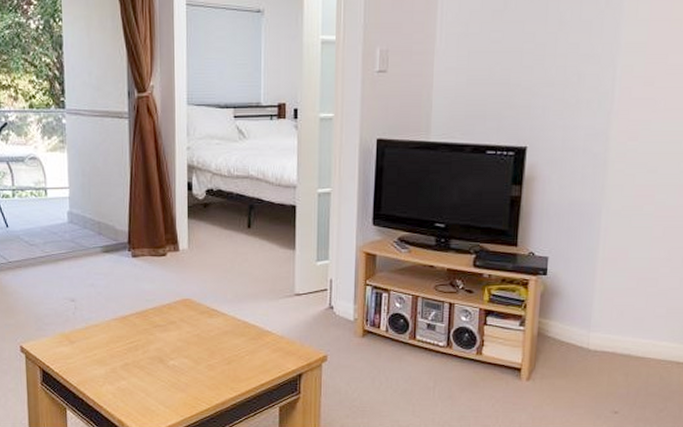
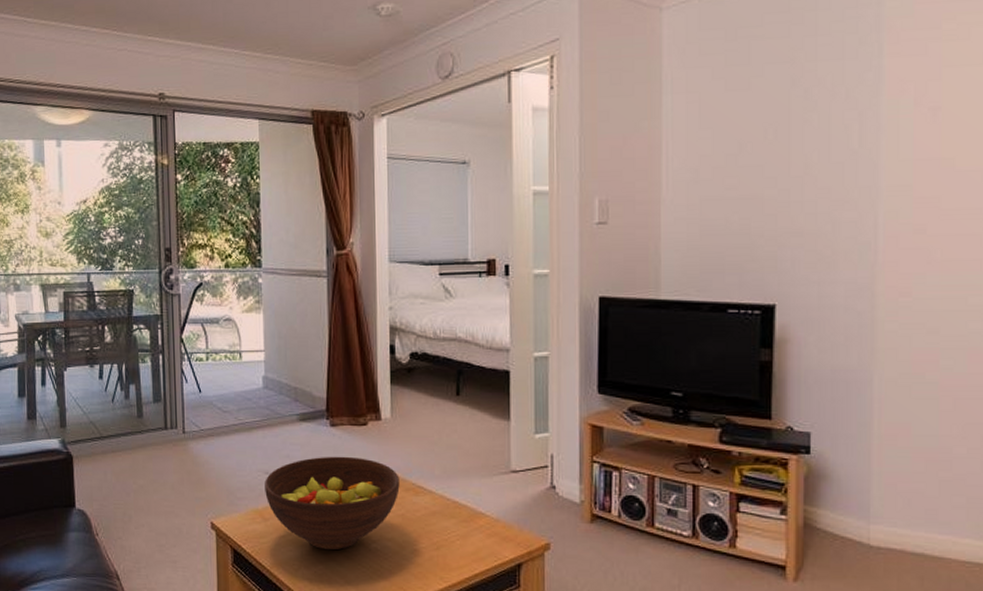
fruit bowl: none [71,284,196,368] -> present [265,456,400,551]

